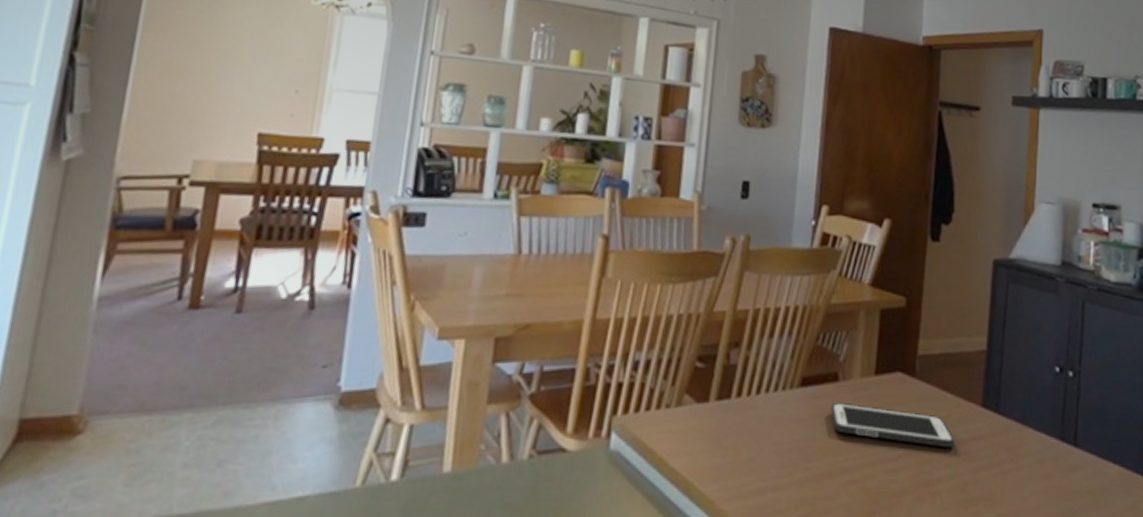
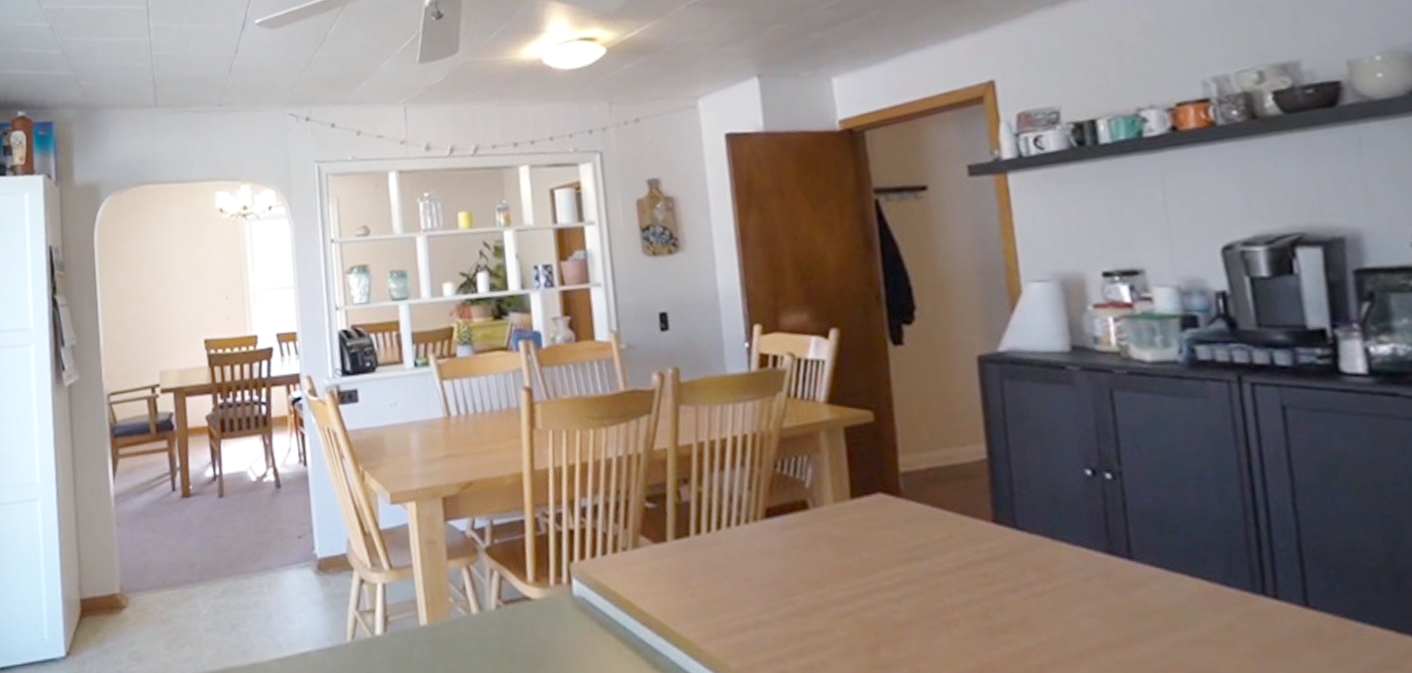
cell phone: present [831,403,955,448] -> none [805,532,966,572]

